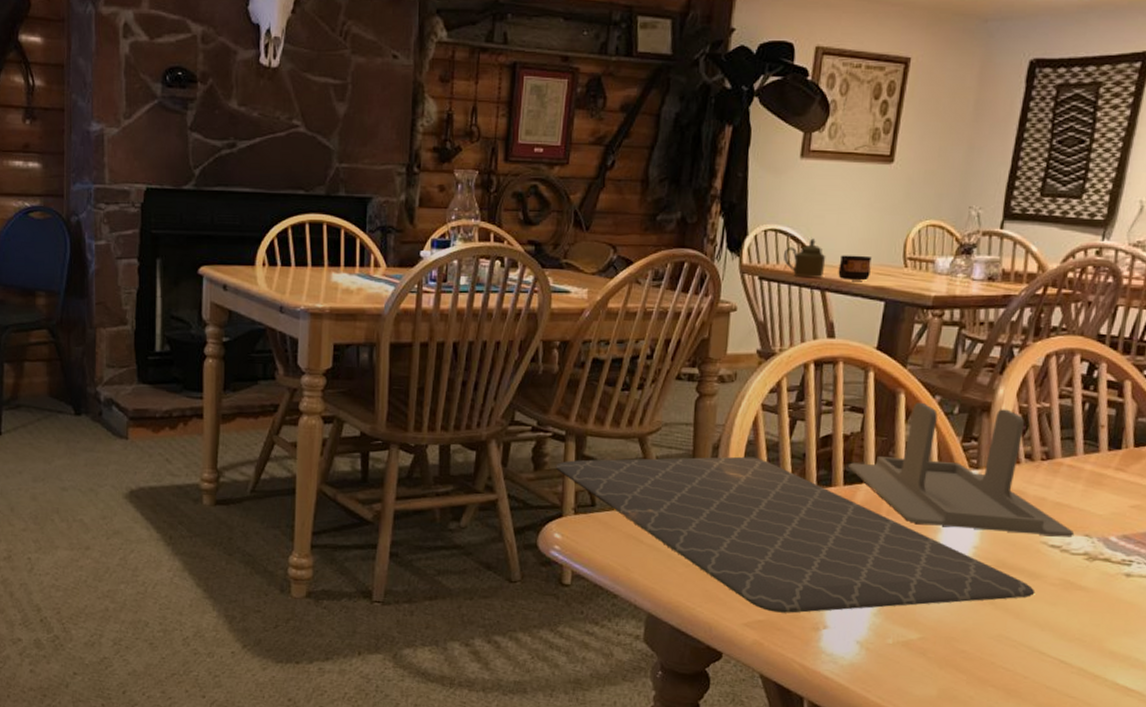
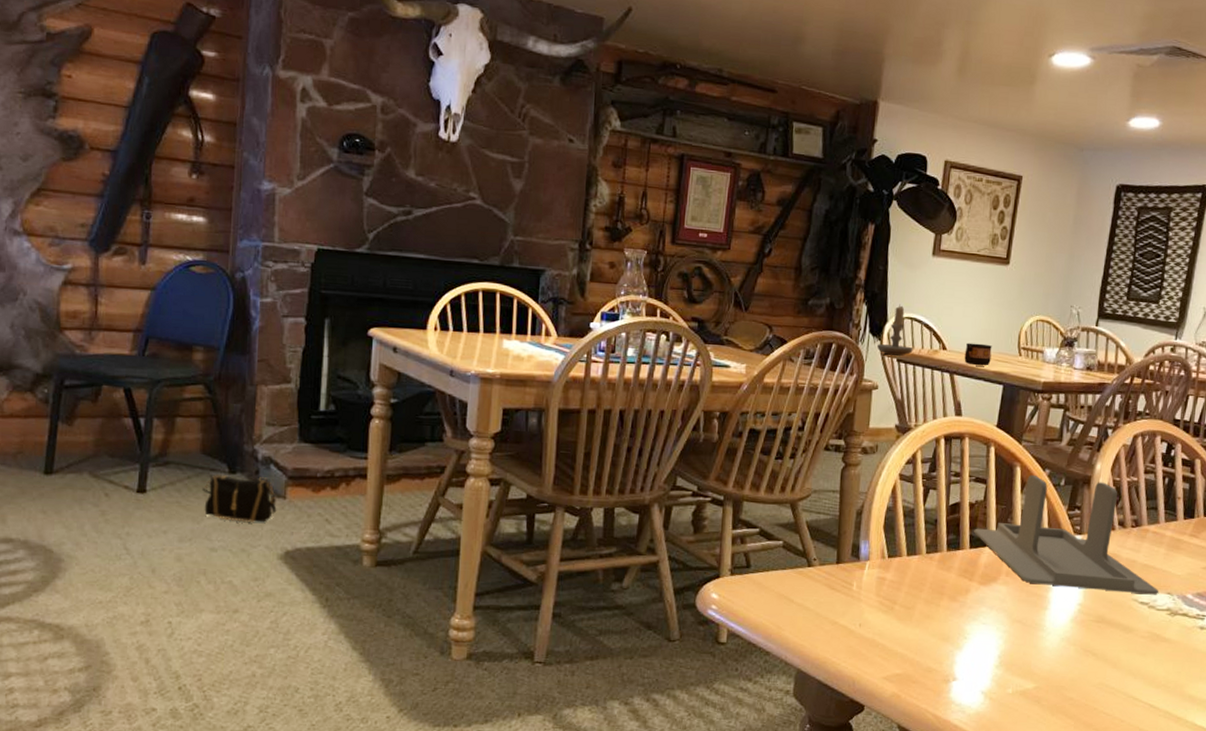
handbag: none [51,417,120,463] -> present [202,474,277,523]
placemat: present [555,456,1036,613] -> none [714,521,1129,667]
candle: none [736,214,778,273] -> present [877,304,913,356]
sugar bowl: present [783,238,826,278] -> none [917,327,954,363]

